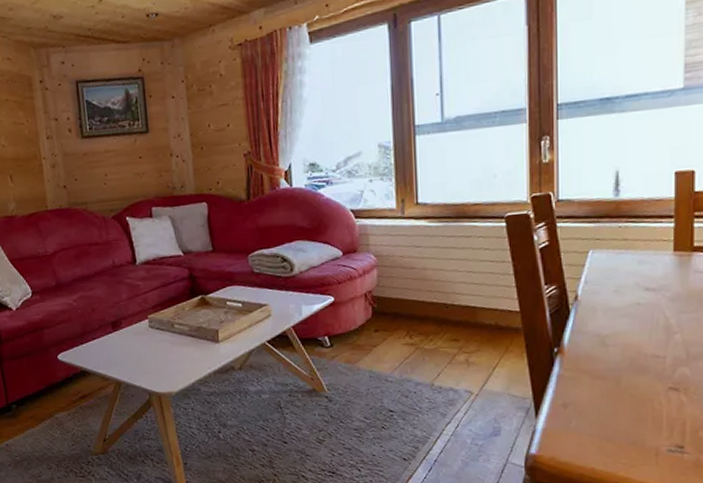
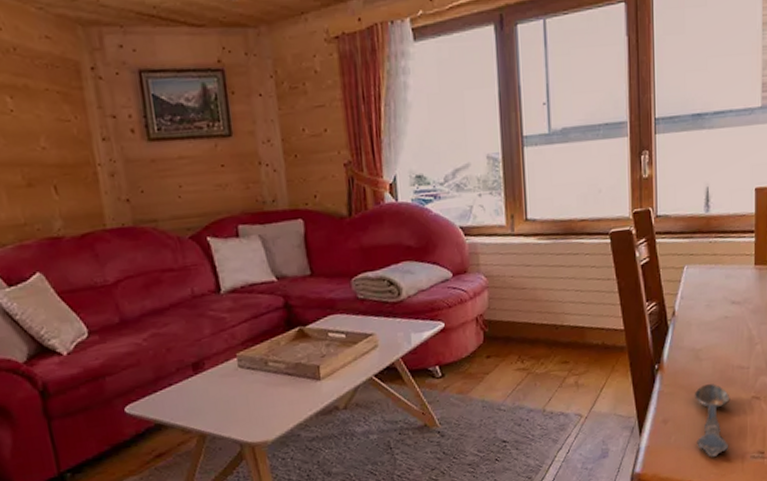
spoon: none [599,370,642,447] -> present [694,383,730,458]

